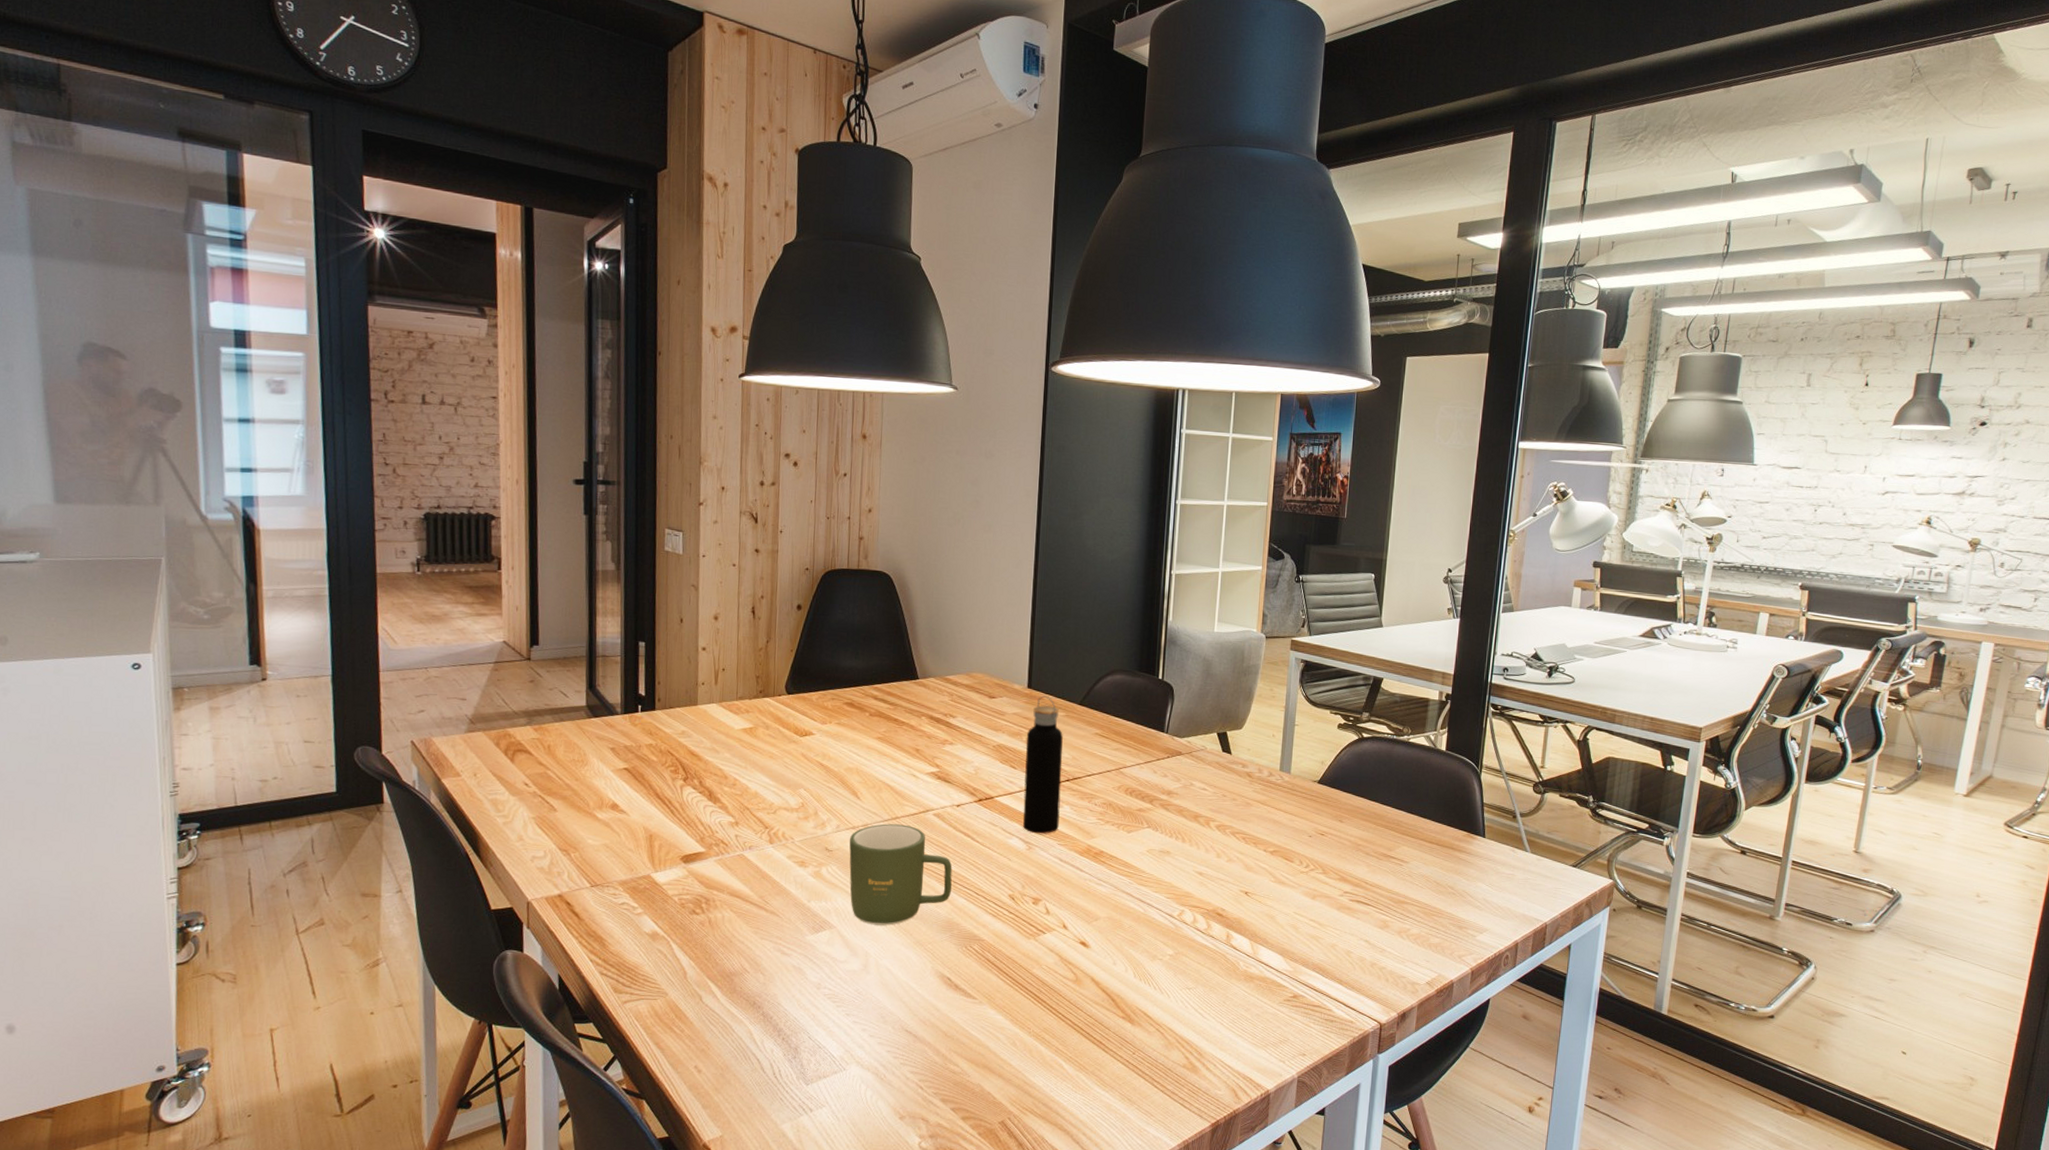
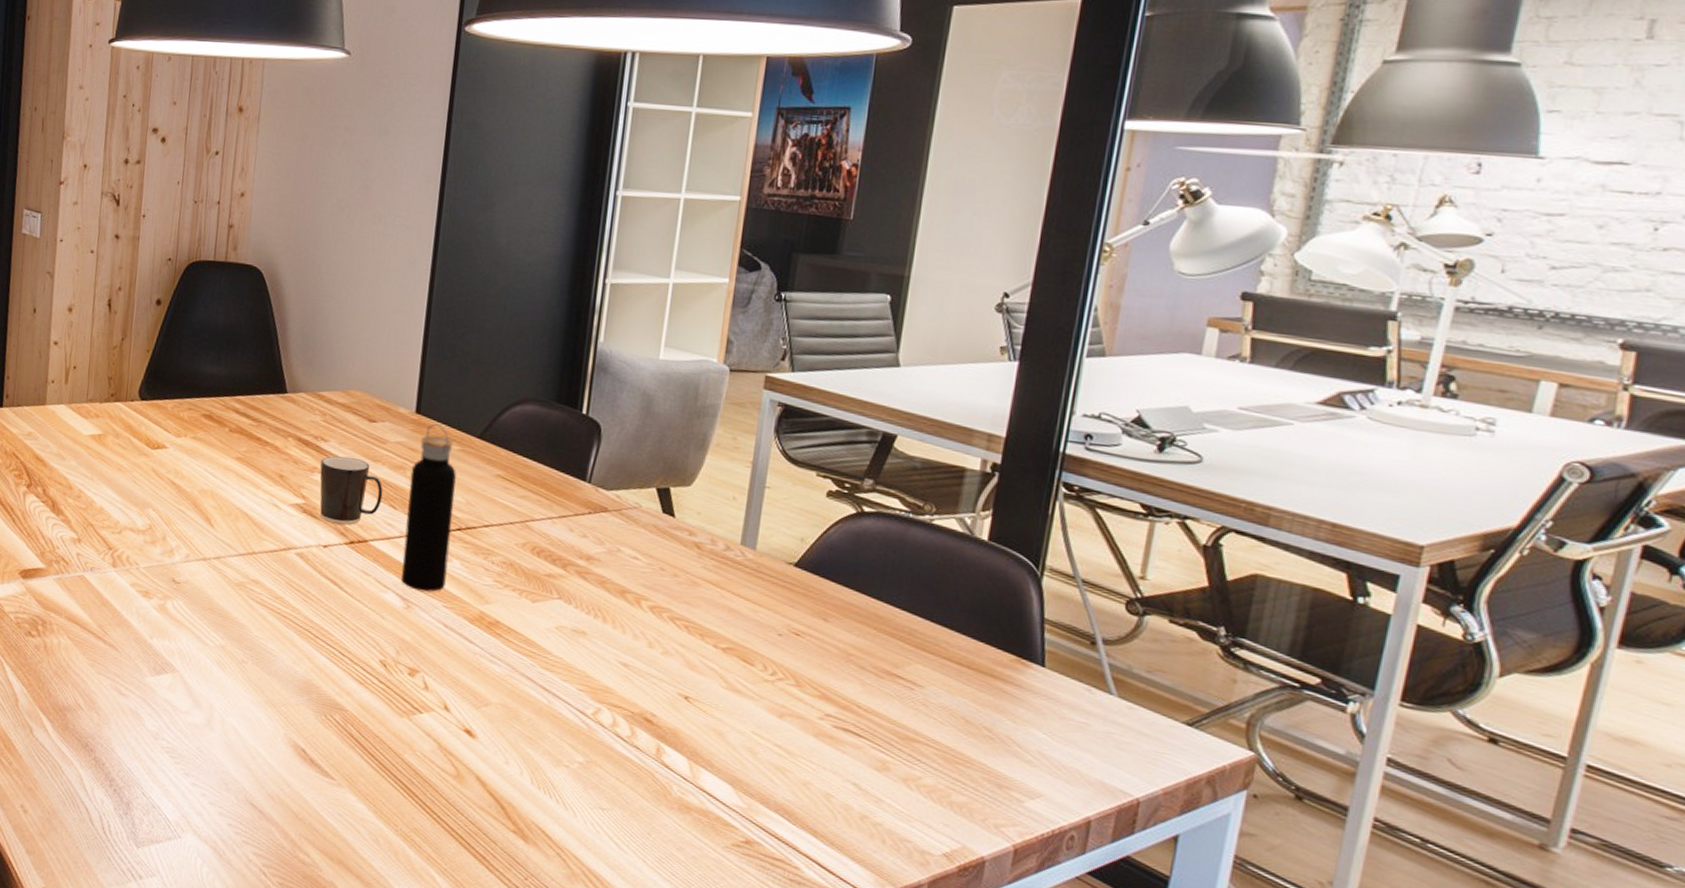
mug: present [849,823,953,926] -> none [196,558,315,678]
mug: none [950,728,1004,786] -> present [319,456,383,526]

